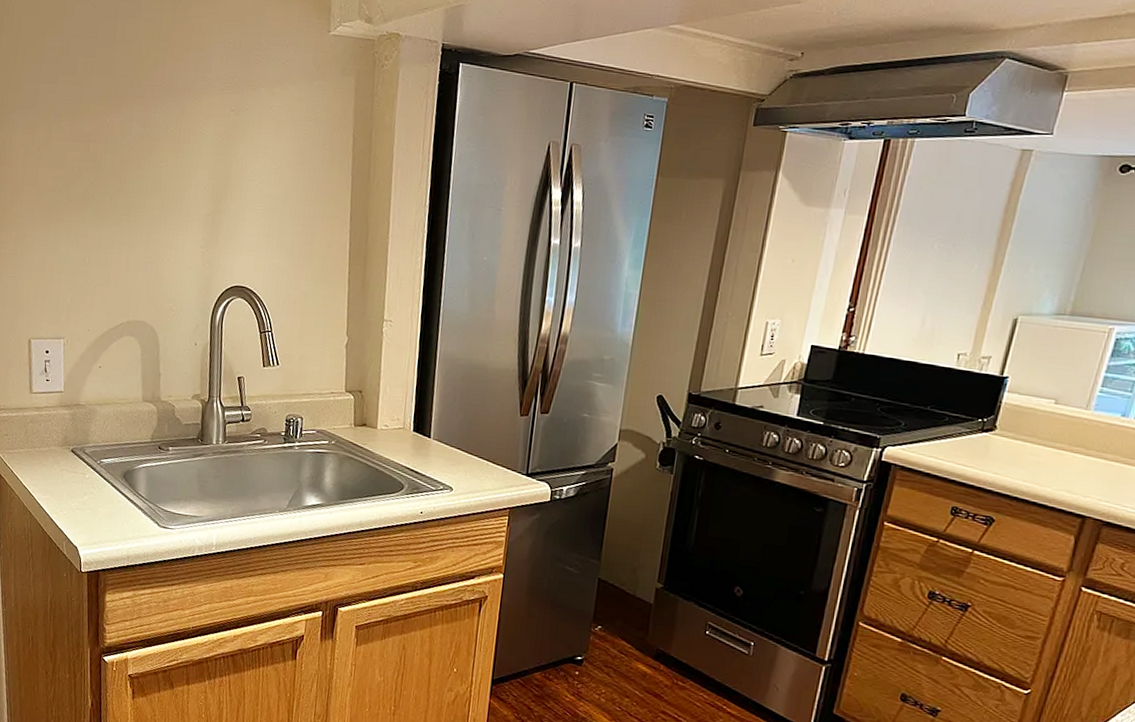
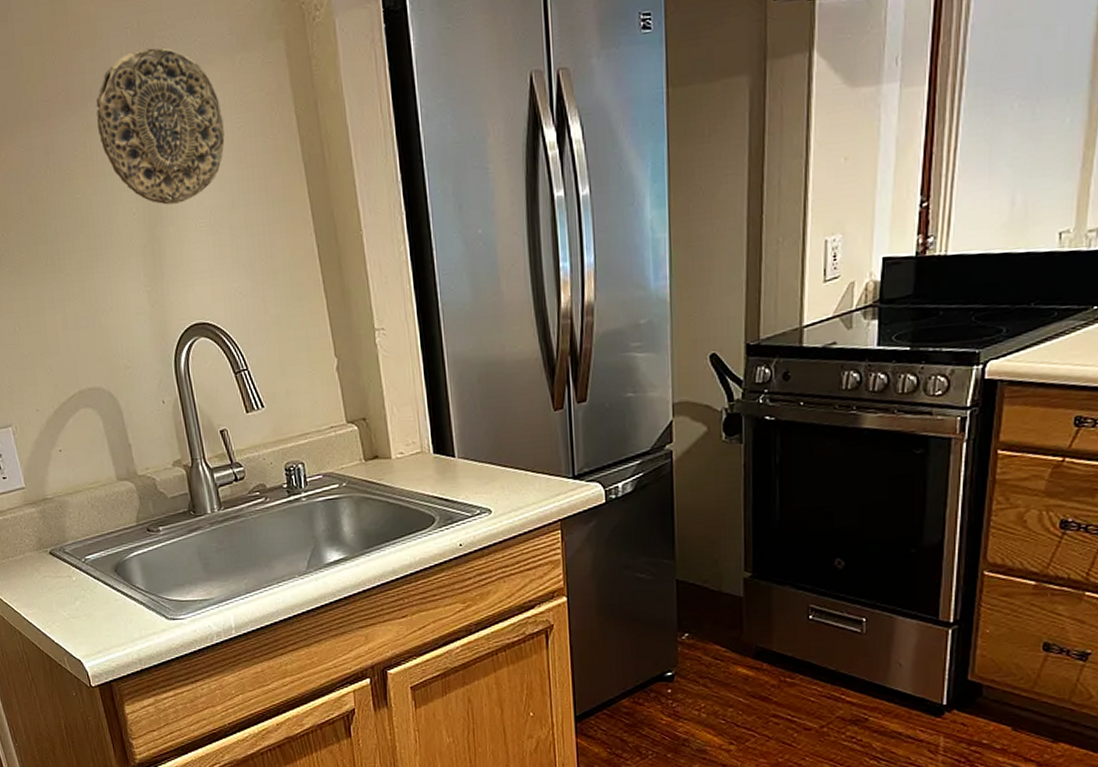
decorative plate: none [189,61,294,187] -> present [96,48,225,205]

